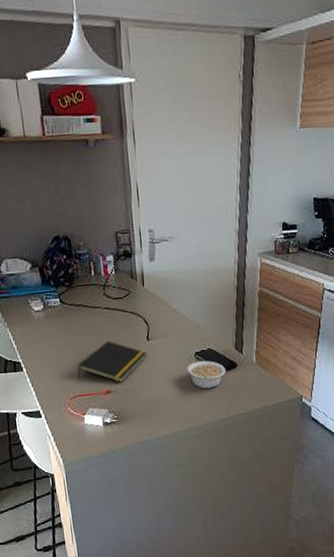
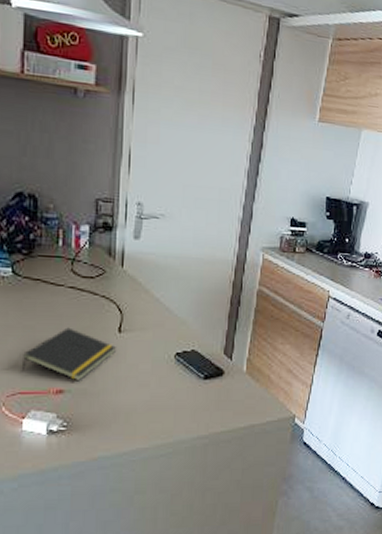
legume: present [186,360,225,389] -> none [163,363,210,398]

